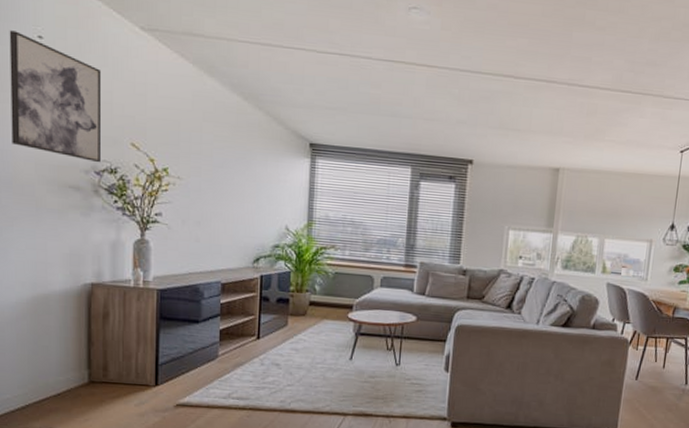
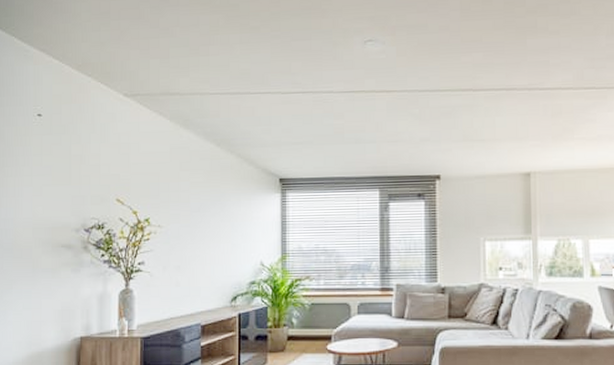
wall art: present [9,30,102,163] -> none [13,113,91,221]

